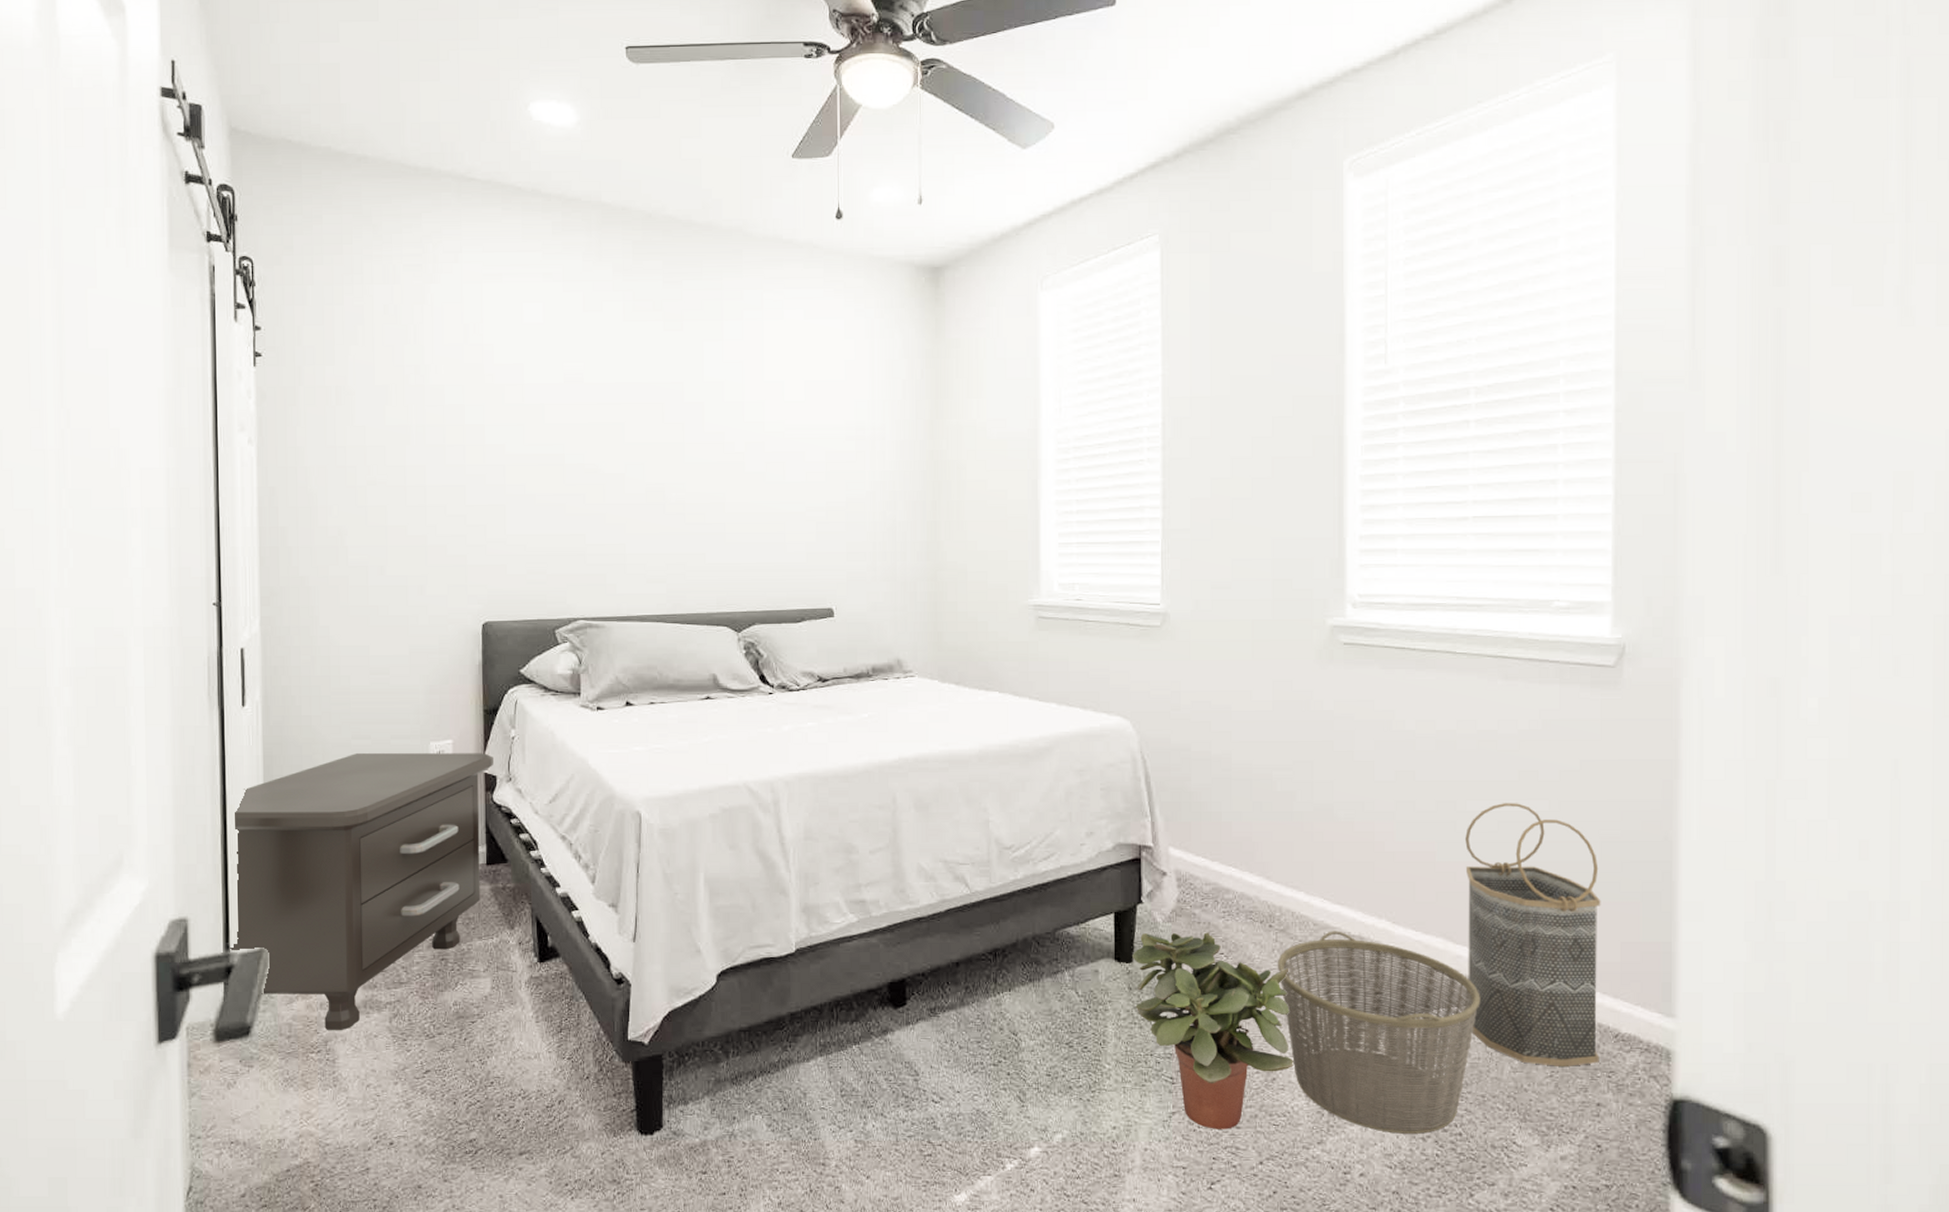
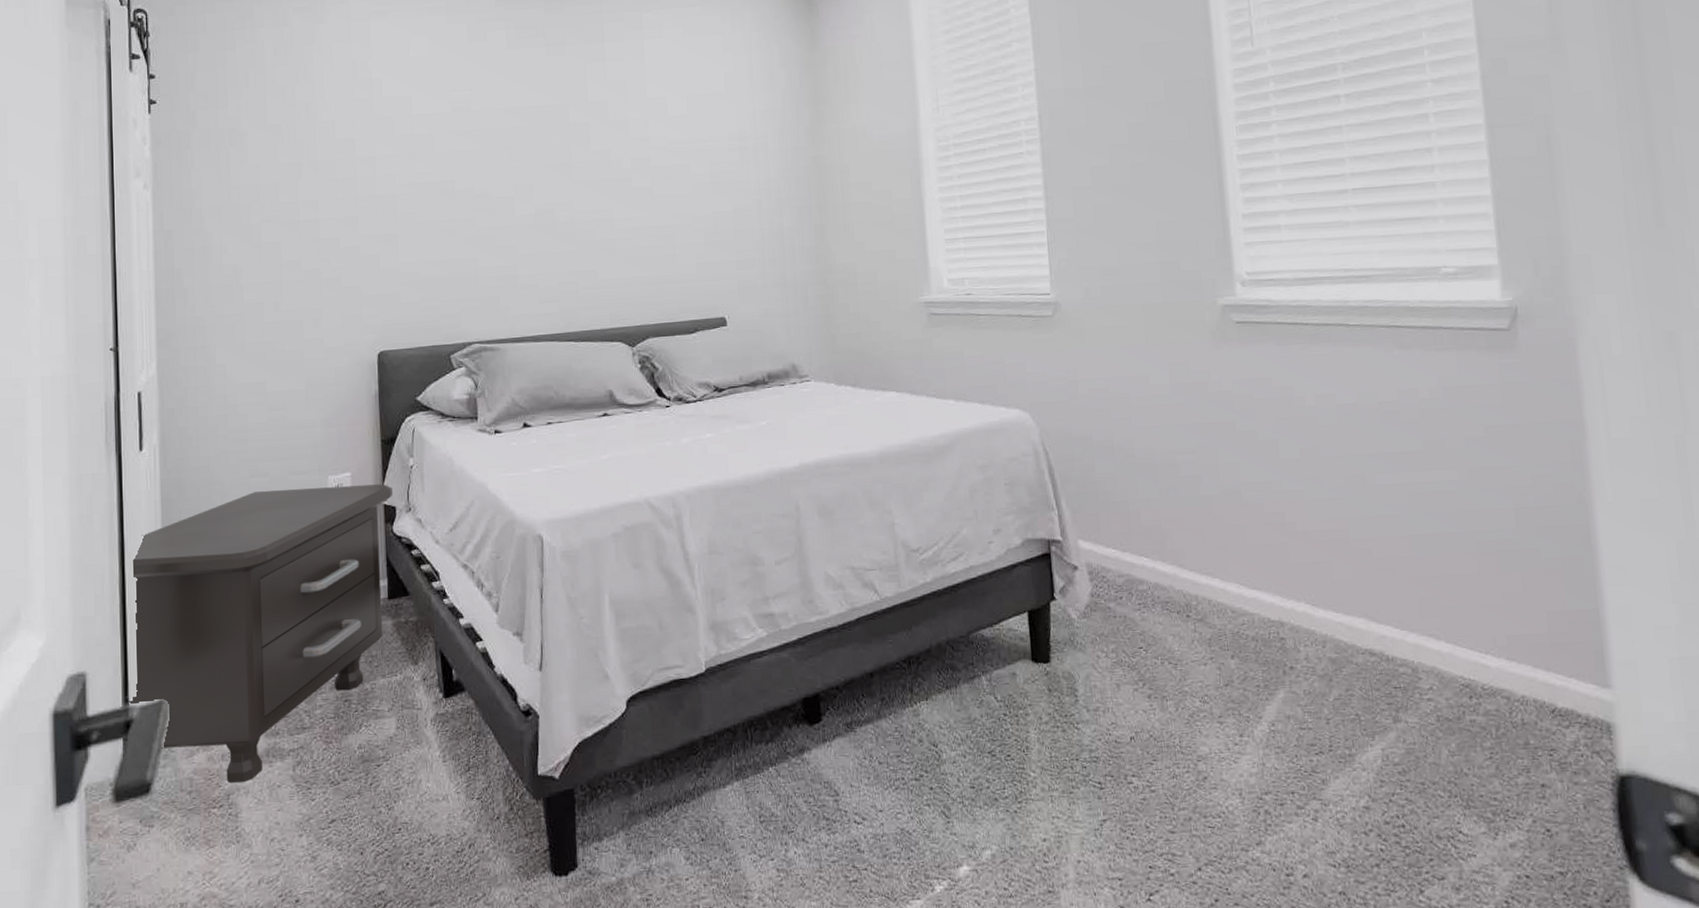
potted plant: present [1132,932,1293,1129] -> none [1049,626,1224,836]
basket: present [1277,931,1481,1134] -> none [1197,617,1410,829]
basket: present [1465,803,1601,1066] -> none [1377,474,1539,747]

